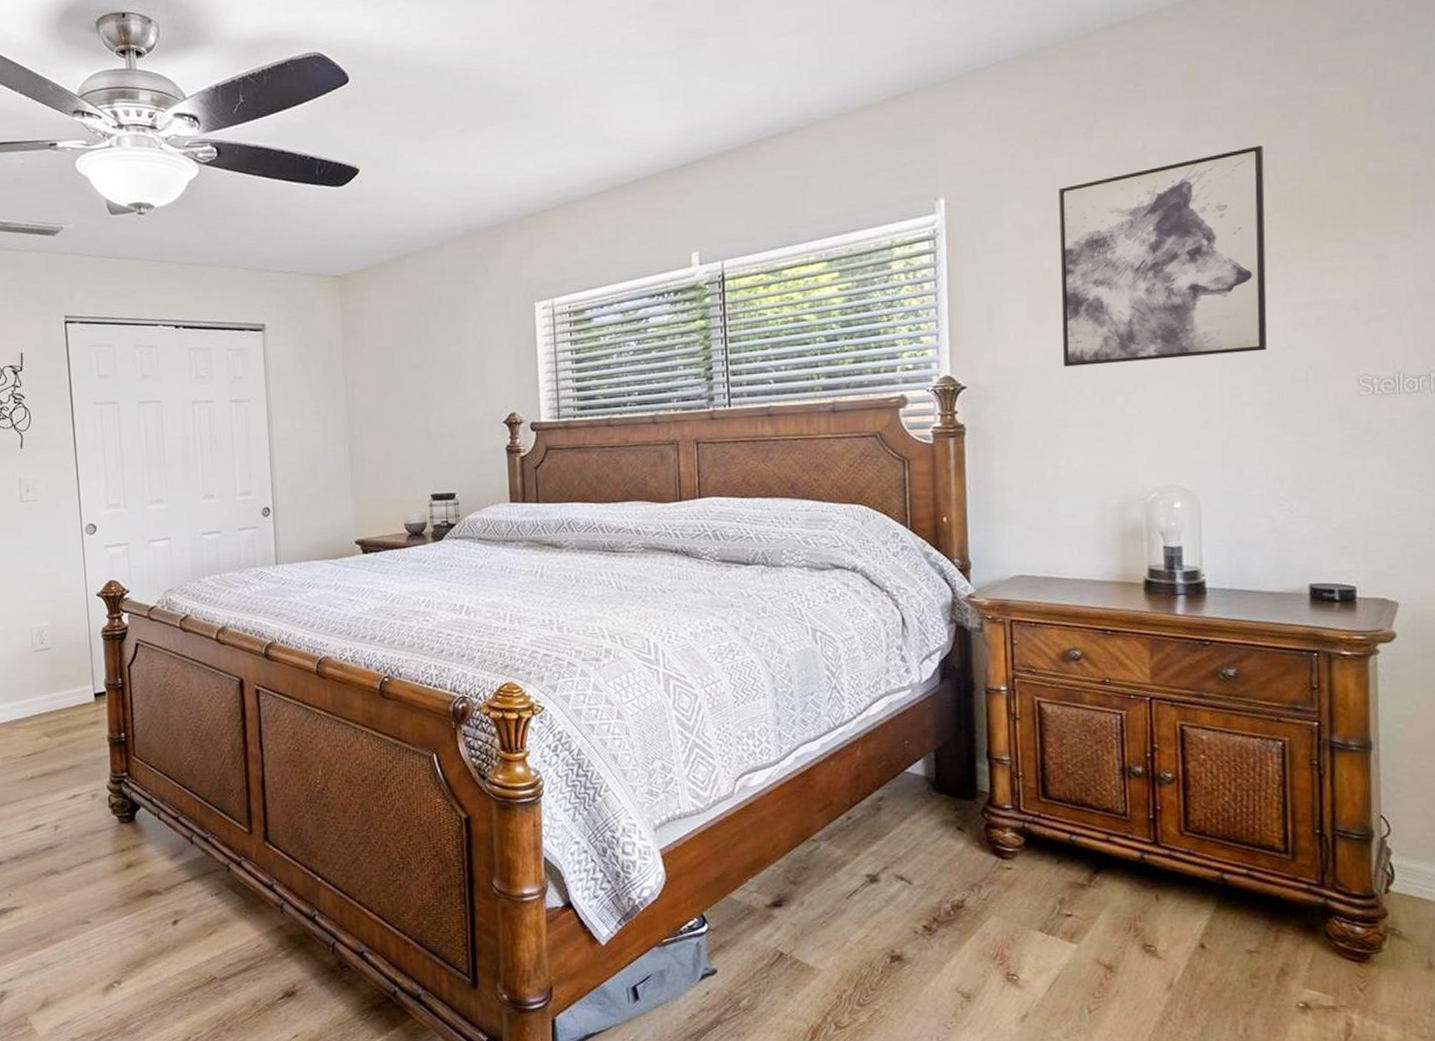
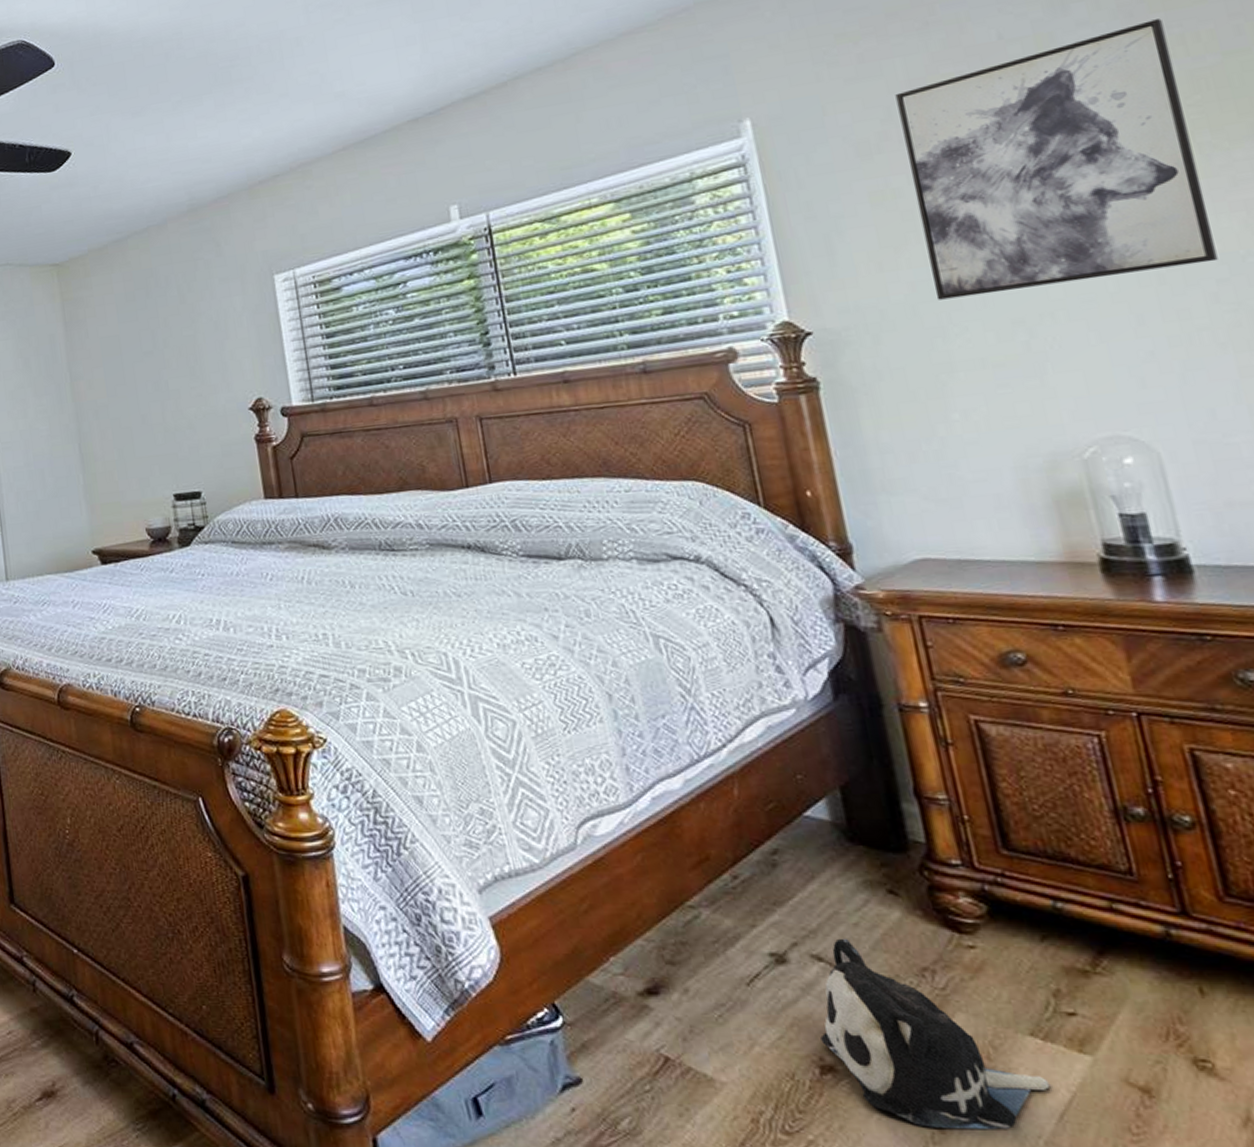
plush toy: none [894,863,1046,998] -> present [820,938,1050,1131]

